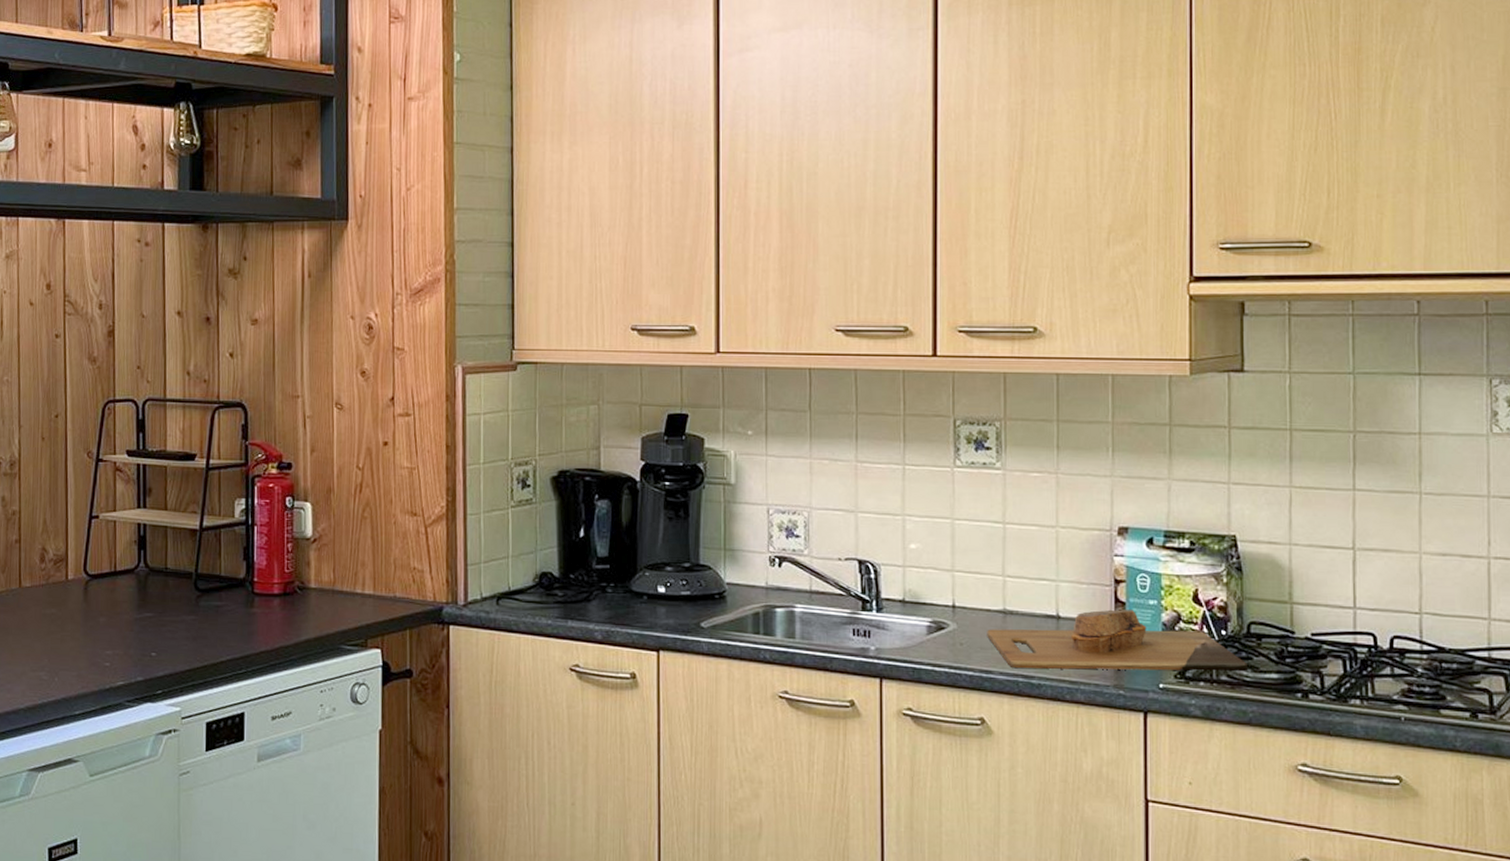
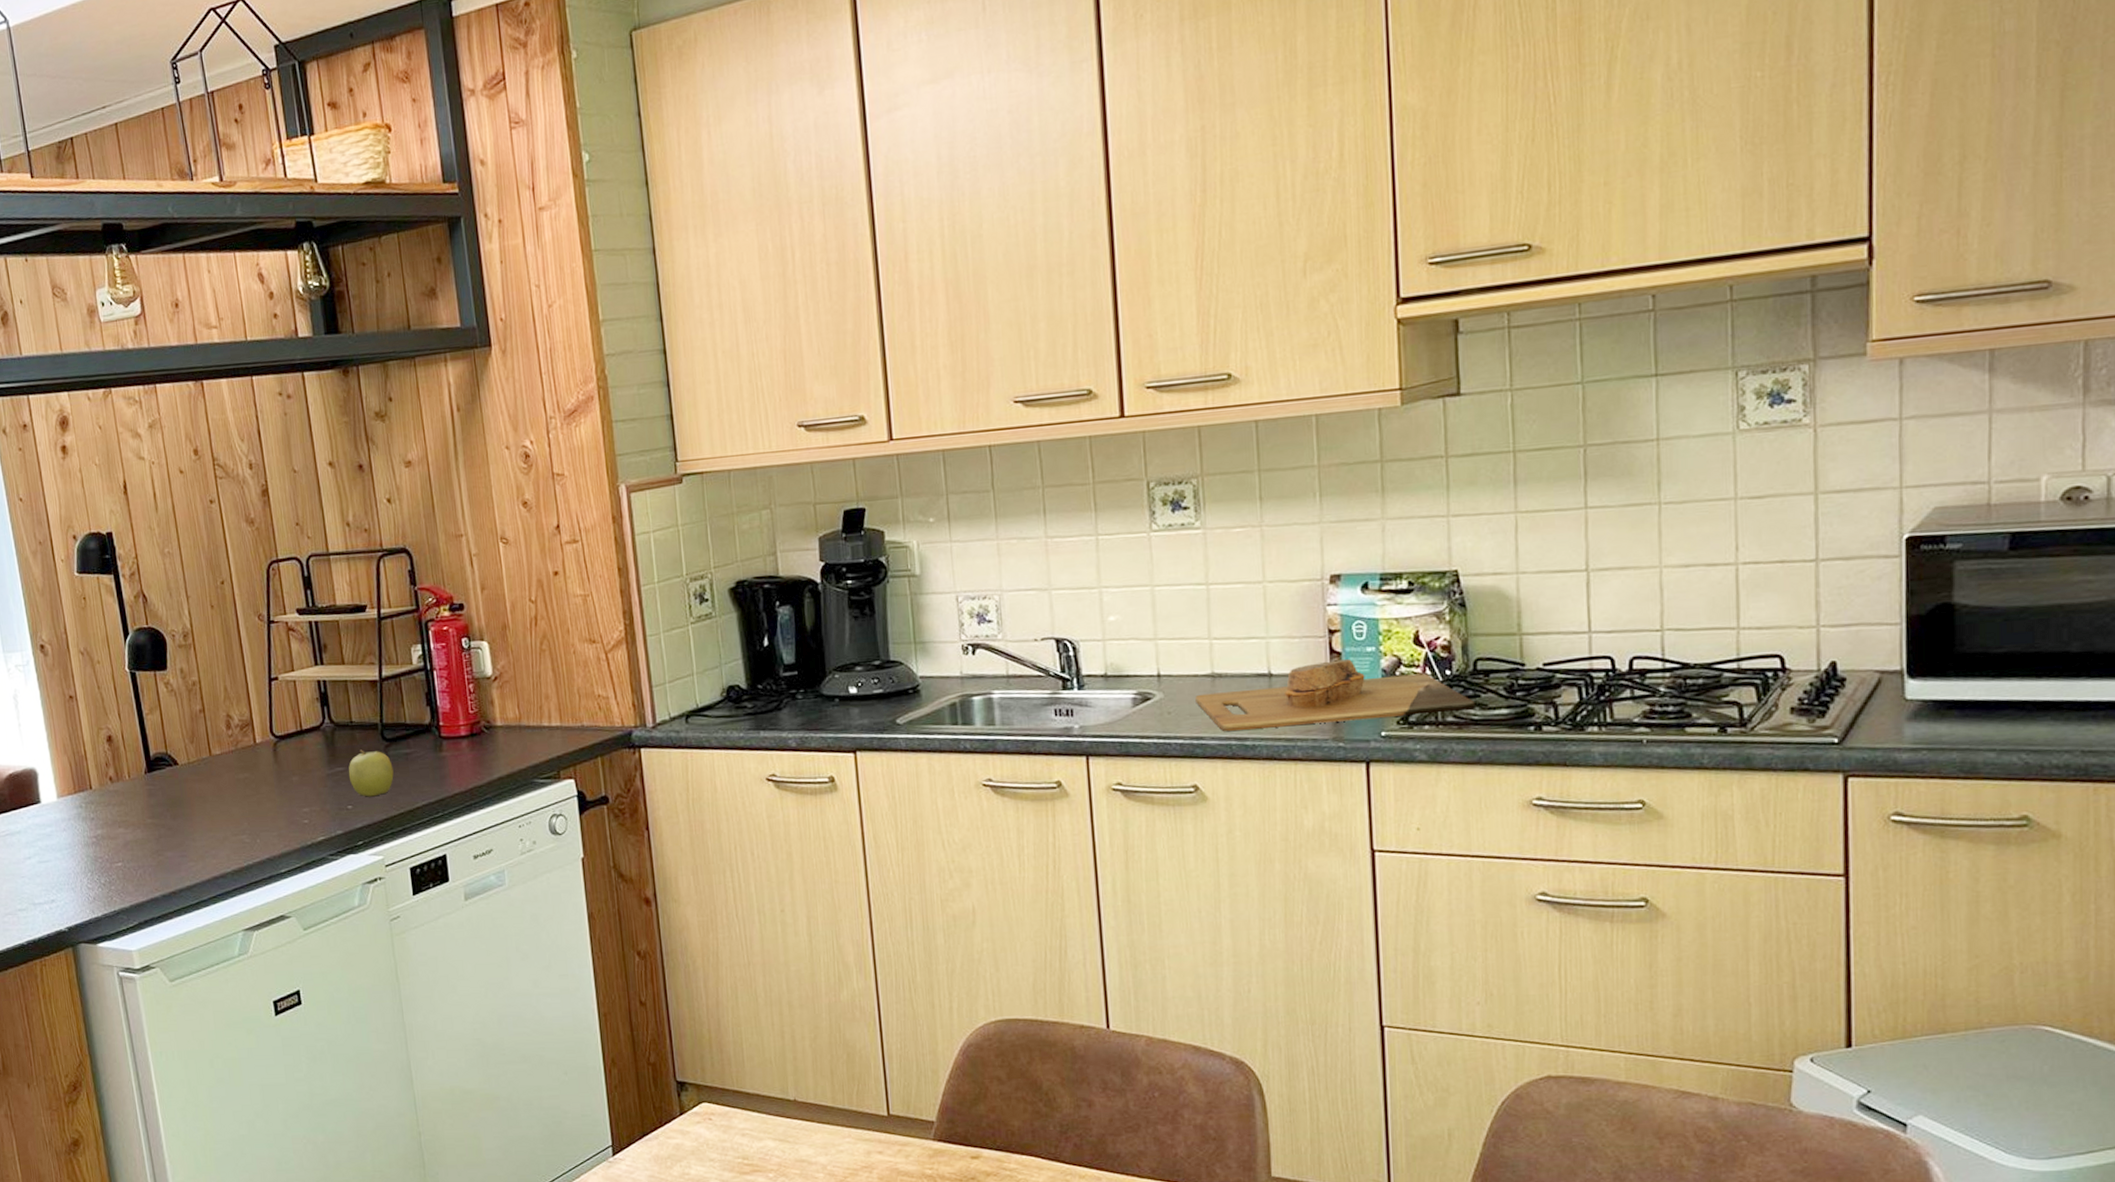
fruit: none [156,597,202,646] -> present [348,750,394,797]

